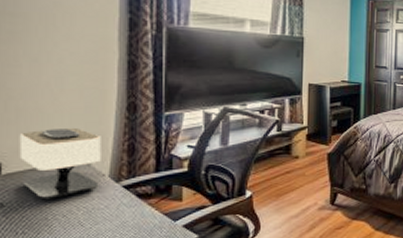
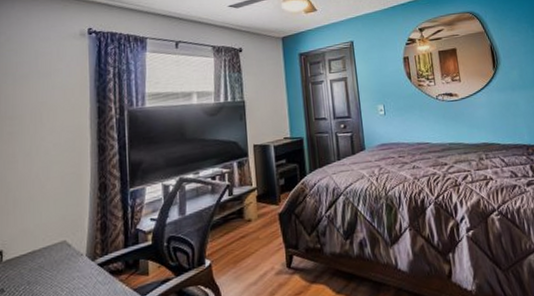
wall sconce: present [19,129,101,199] -> none [16,212,79,282]

